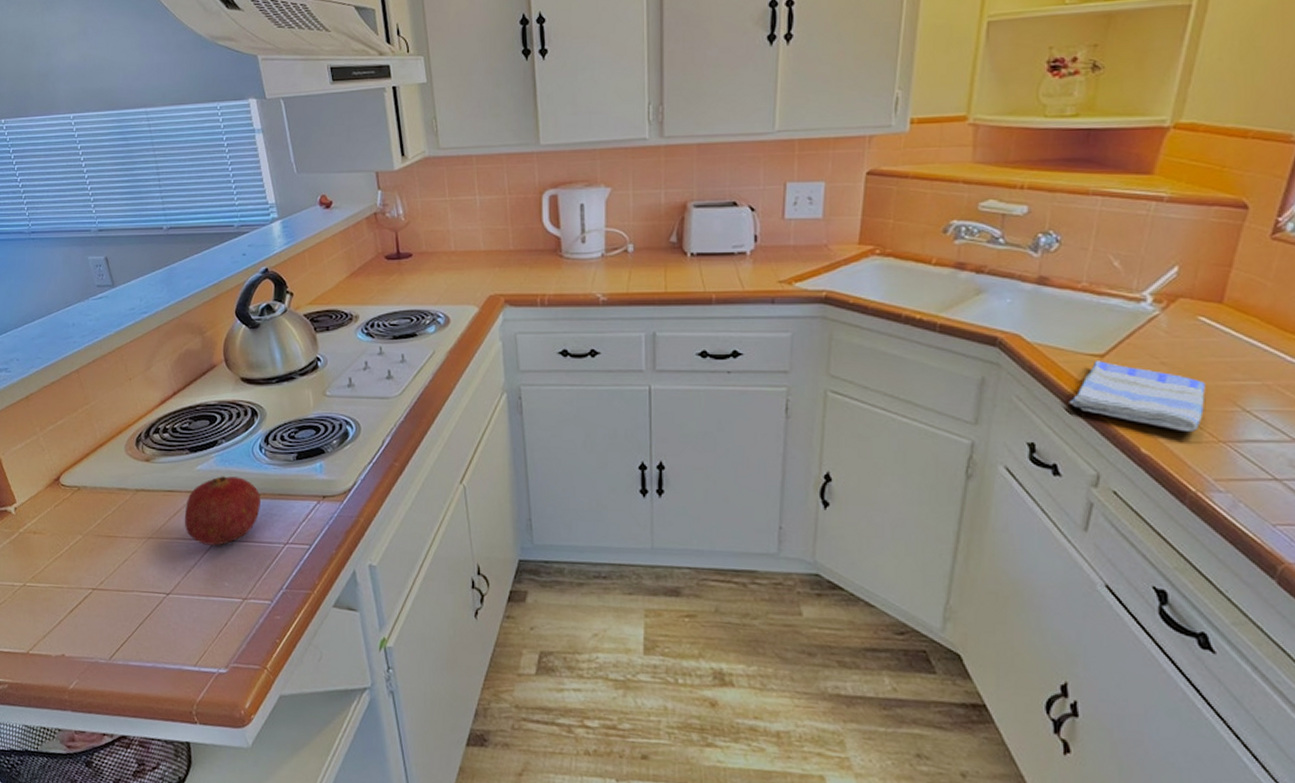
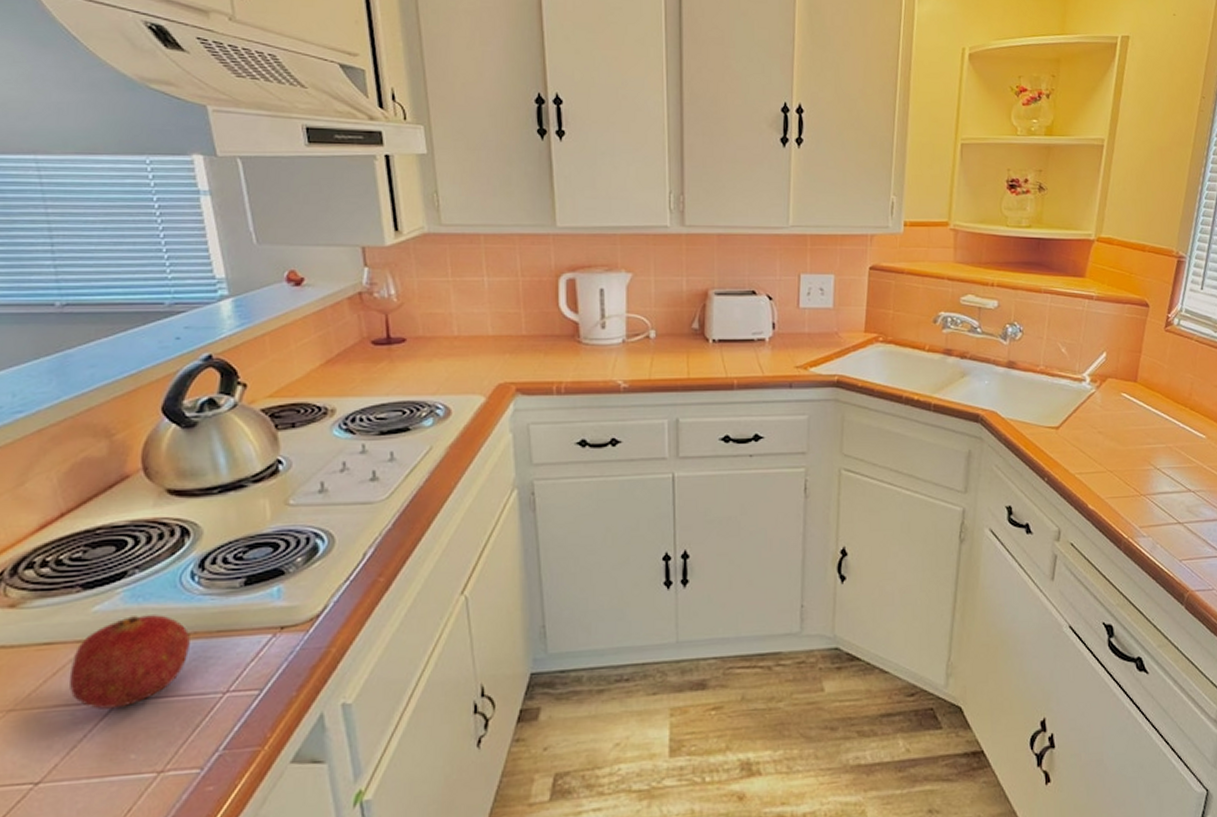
dish towel: present [1069,361,1206,433] -> none [1035,432,1130,489]

